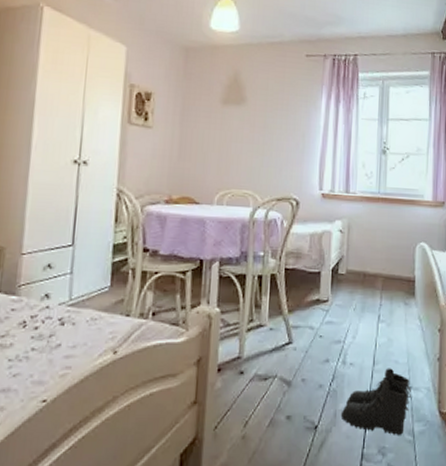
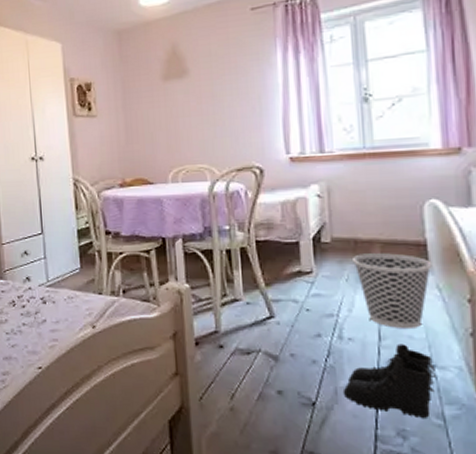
wastebasket: none [361,286,417,354] -> present [353,253,432,328]

